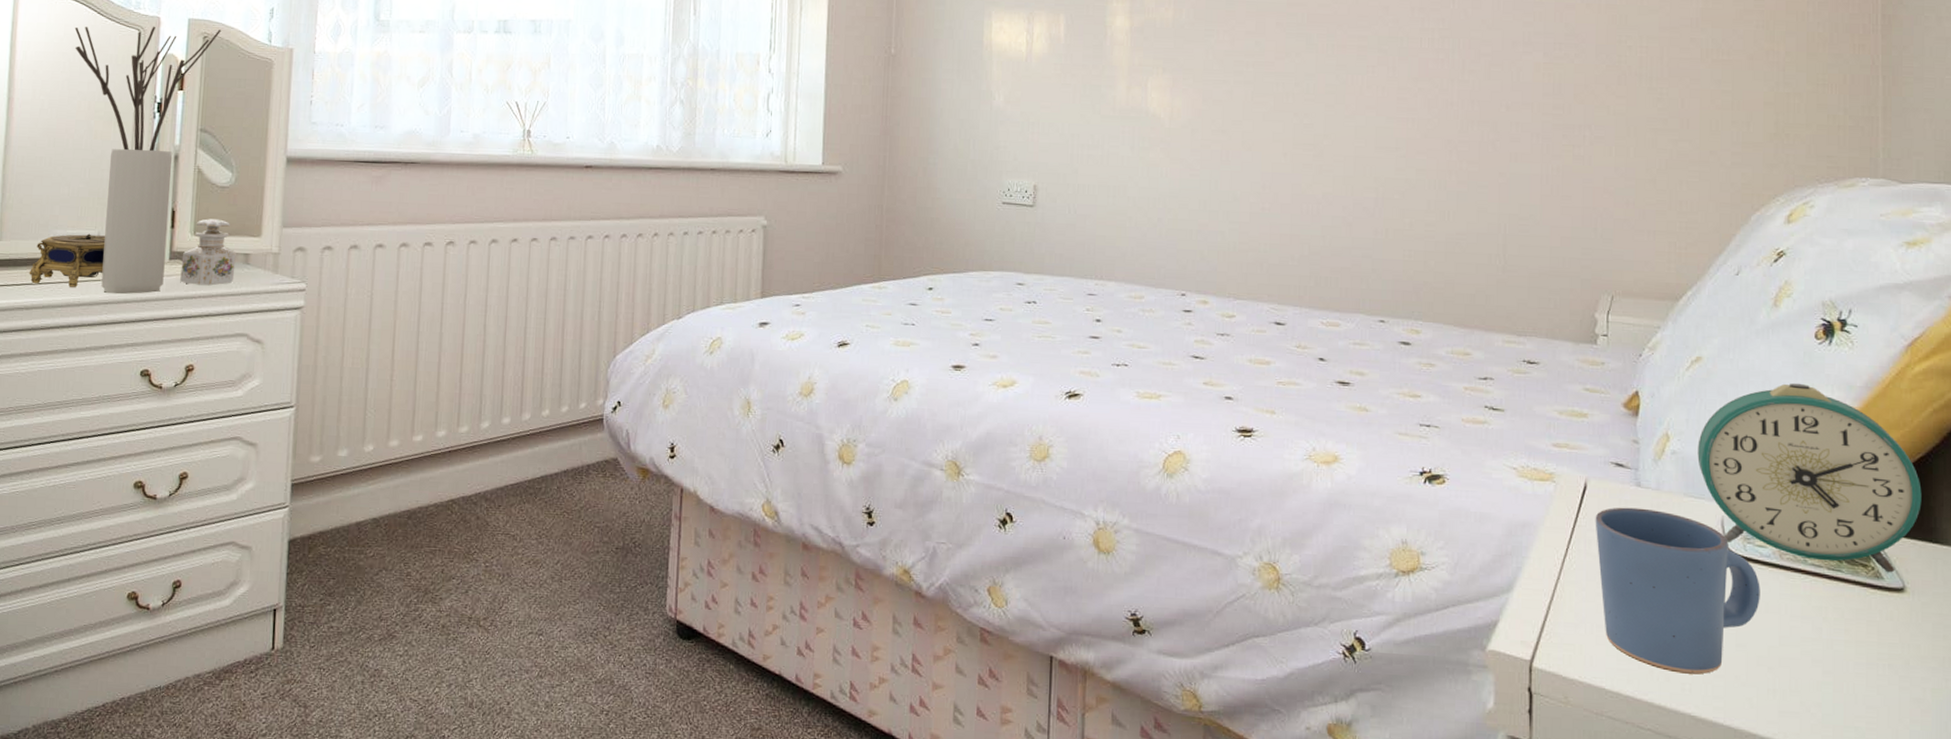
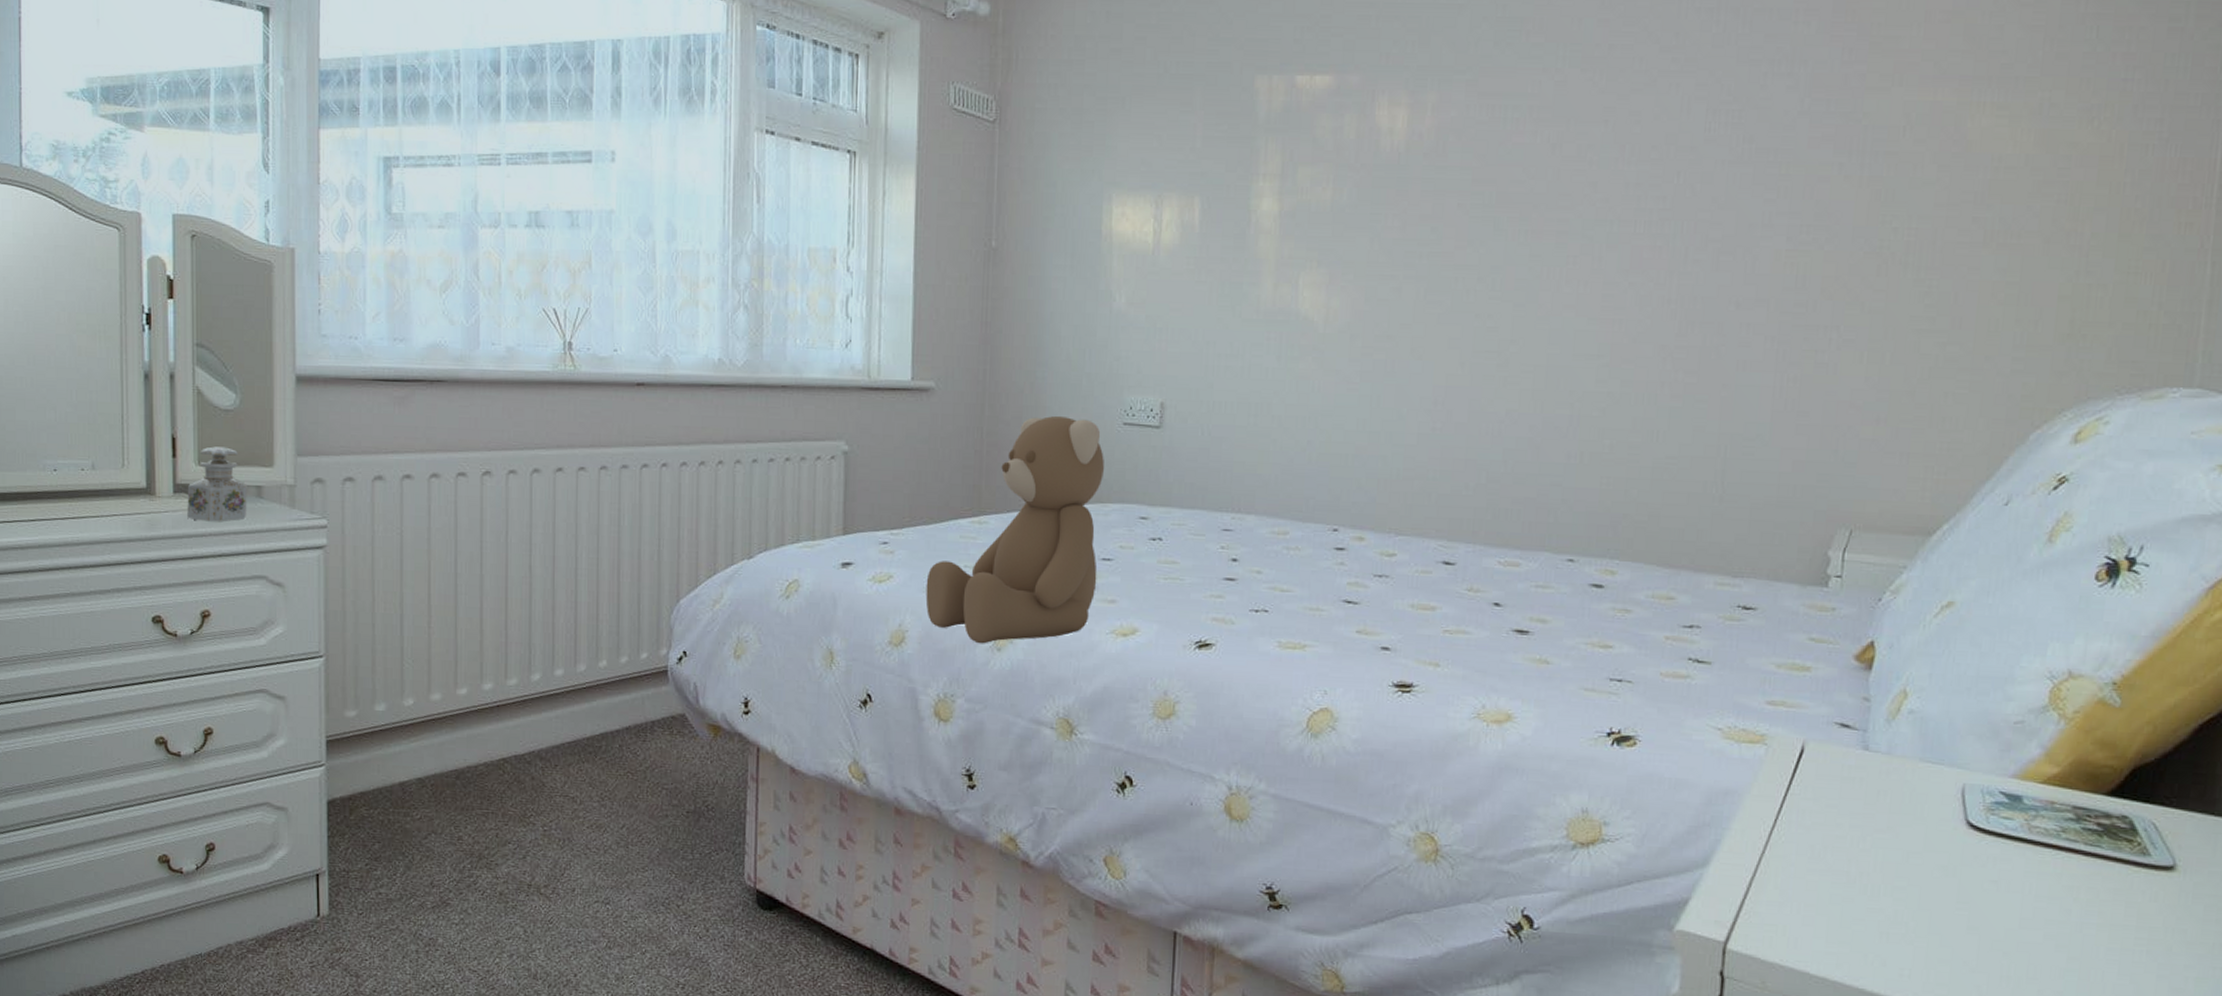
clock: present [29,233,106,287] -> none [20,464,102,525]
vase: present [74,26,222,295] -> none [45,223,212,533]
teddy bear: none [832,195,986,395] -> present [925,415,1104,644]
mug: present [1595,507,1760,675] -> none [1810,773,2002,959]
alarm clock: present [1697,383,1922,573] -> none [1939,631,2208,849]

